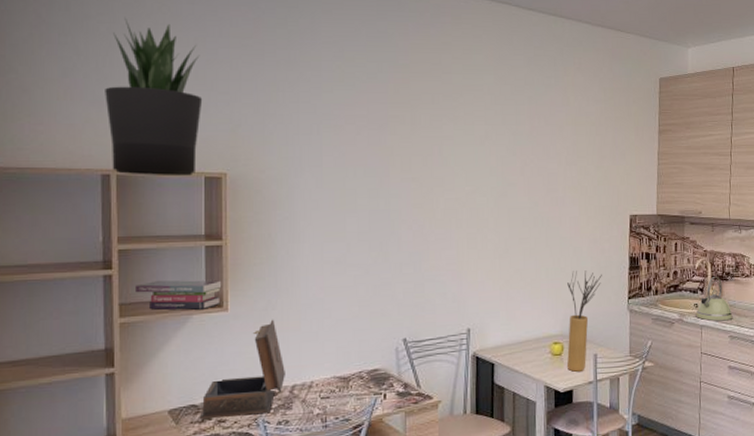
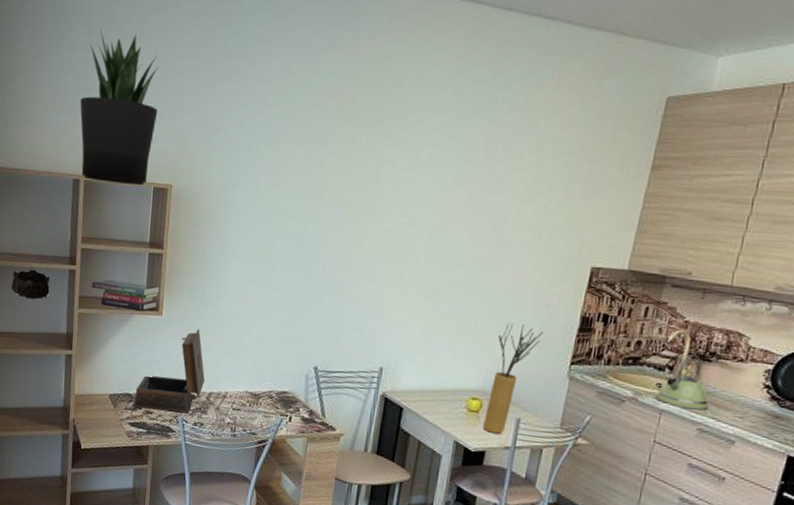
decorative box: none [22,279,78,315] -> present [11,268,50,299]

